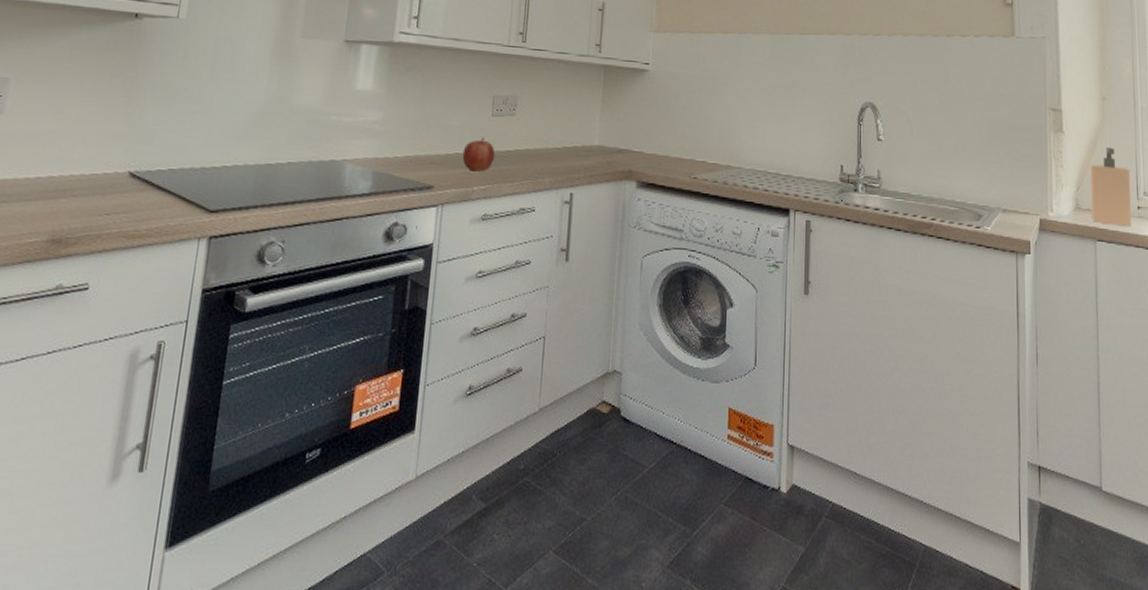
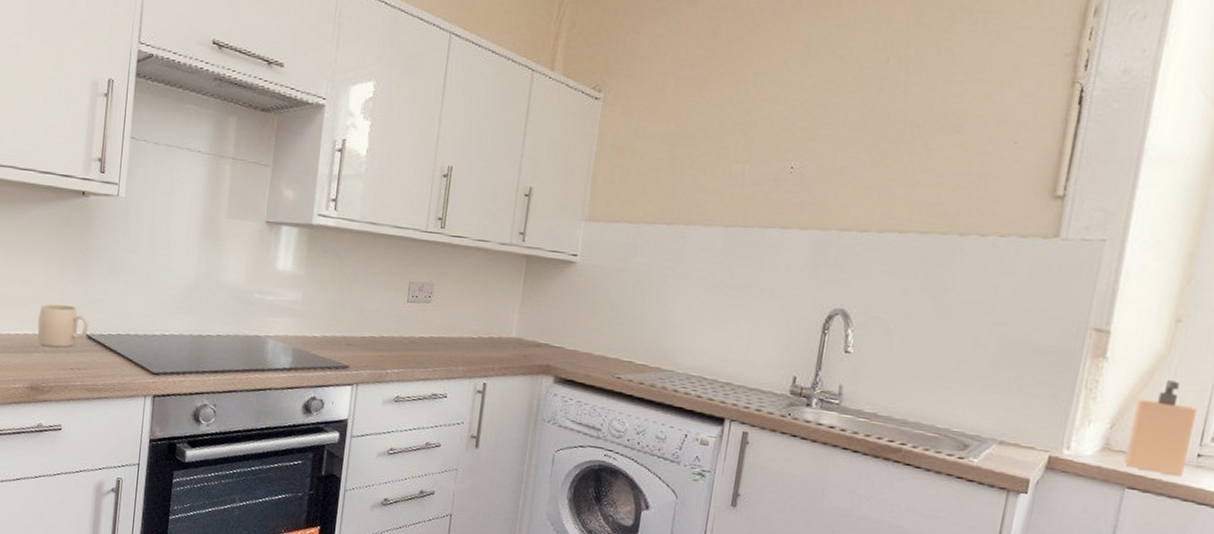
mug: none [65,139,133,189] -> present [37,303,89,348]
fruit: present [462,137,496,172] -> none [377,322,410,356]

